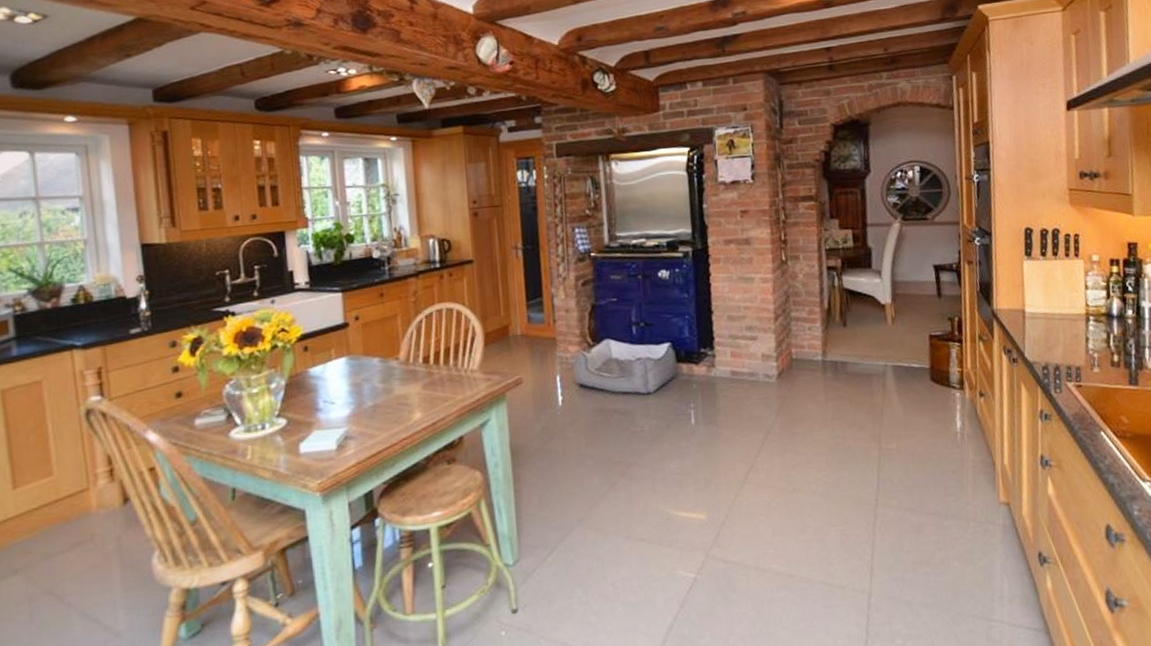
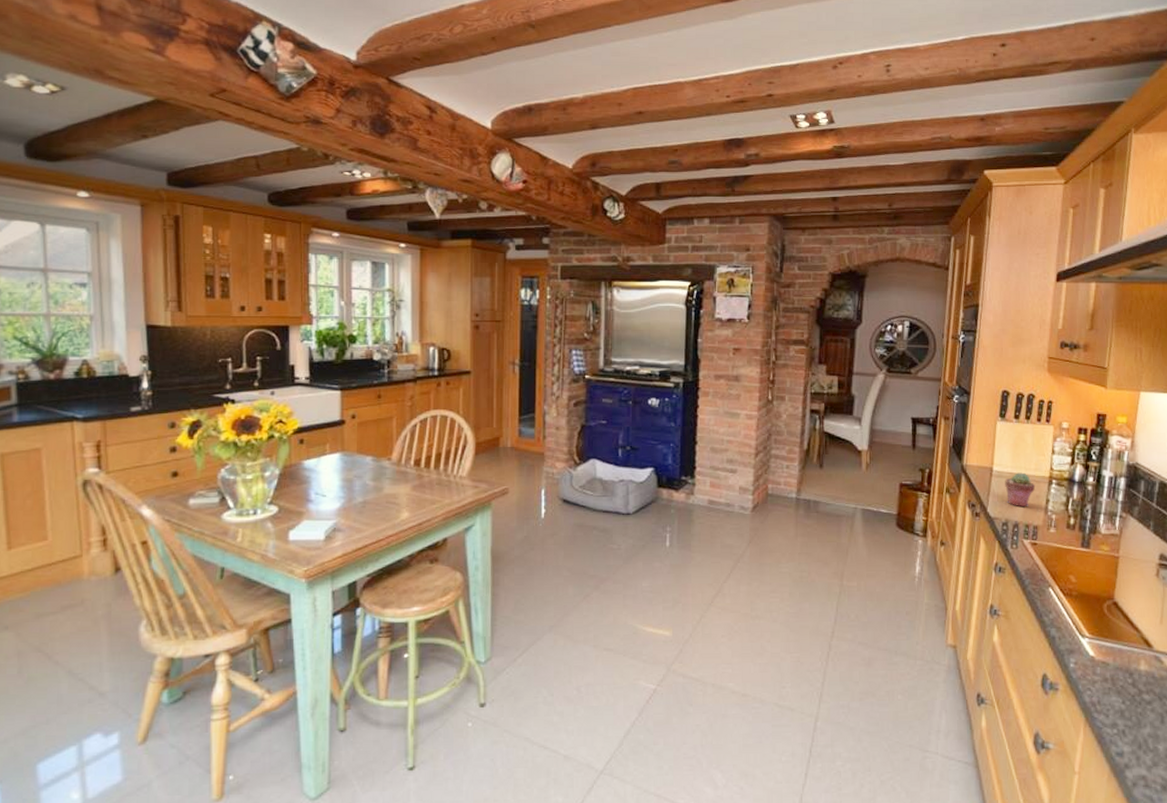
potted succulent: none [1039,311,1073,348] -> present [1005,472,1036,507]

